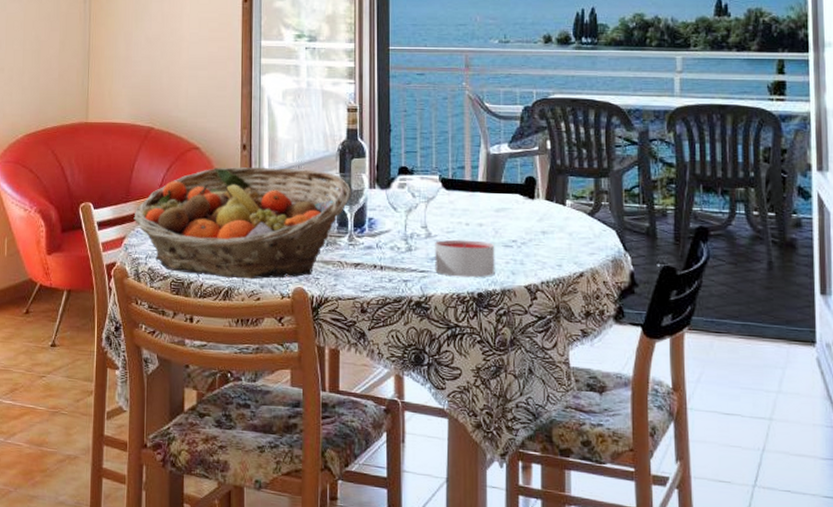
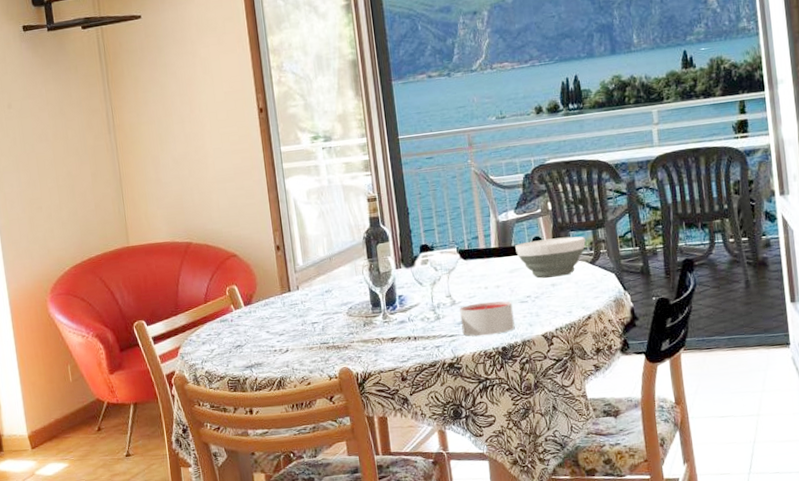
fruit basket: present [133,167,351,280] -> none [185,259,381,371]
bowl: none [505,180,586,224] -> present [515,236,586,278]

